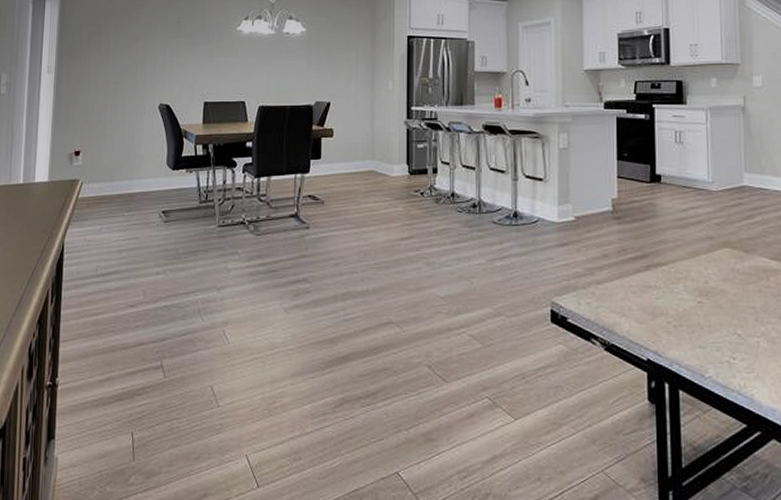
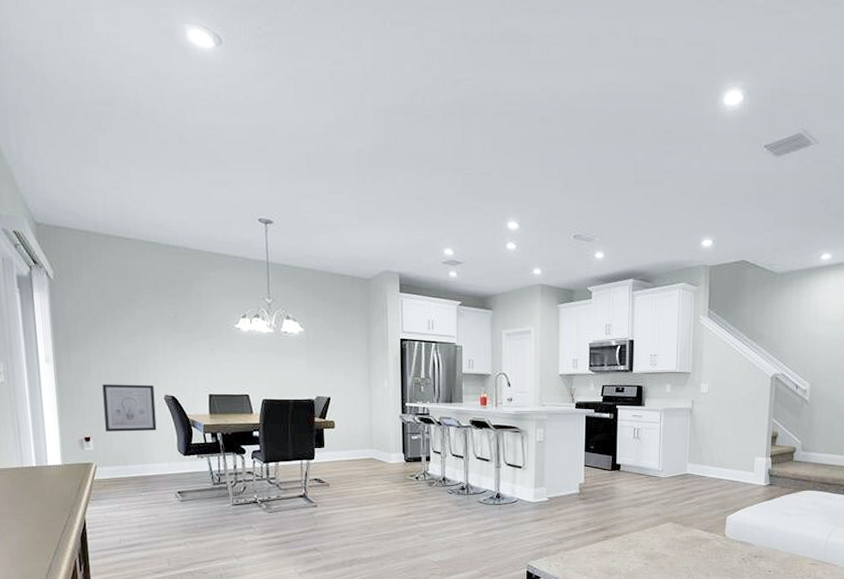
wall art: none [95,93,149,145] -> present [102,384,157,432]

